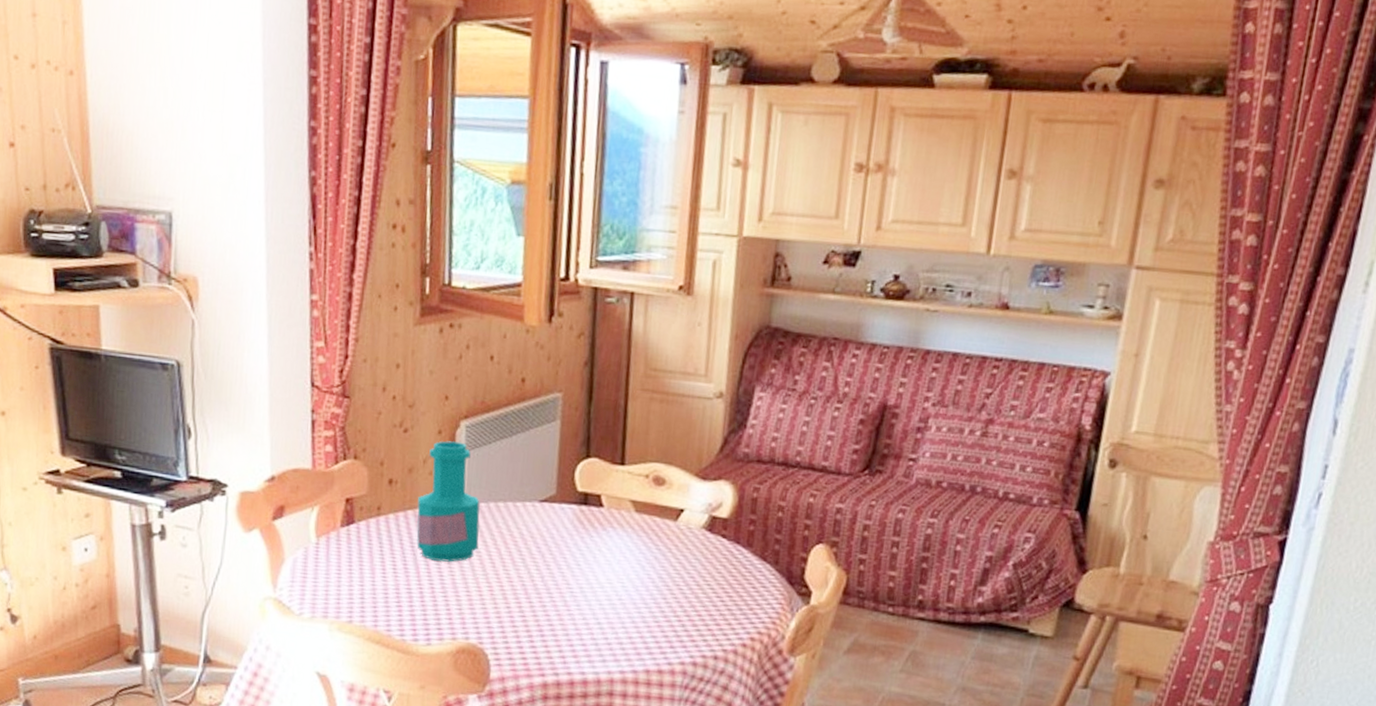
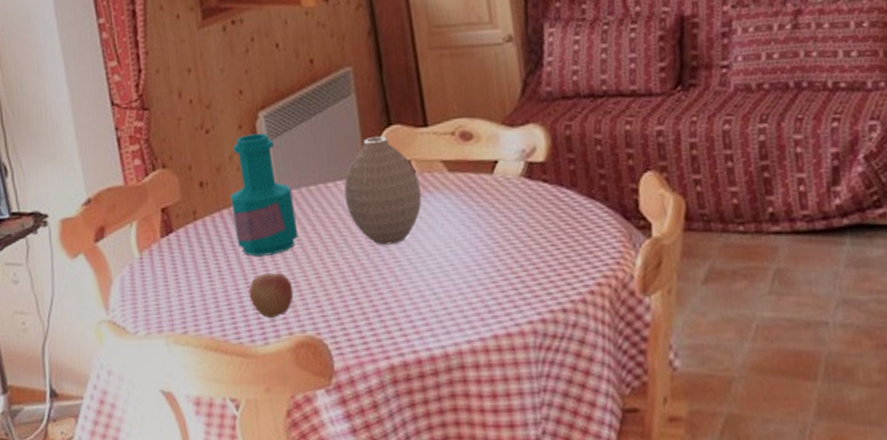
apple: none [419,578,464,622] -> present [249,273,294,319]
vase: none [530,465,606,572] -> present [344,136,422,245]

